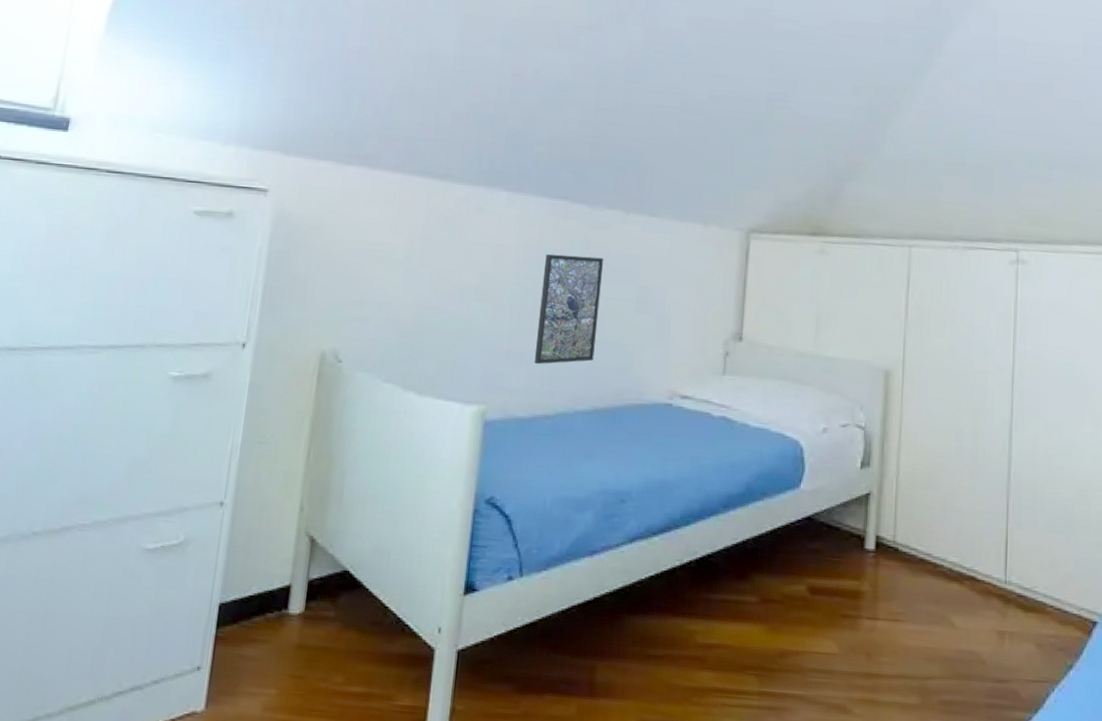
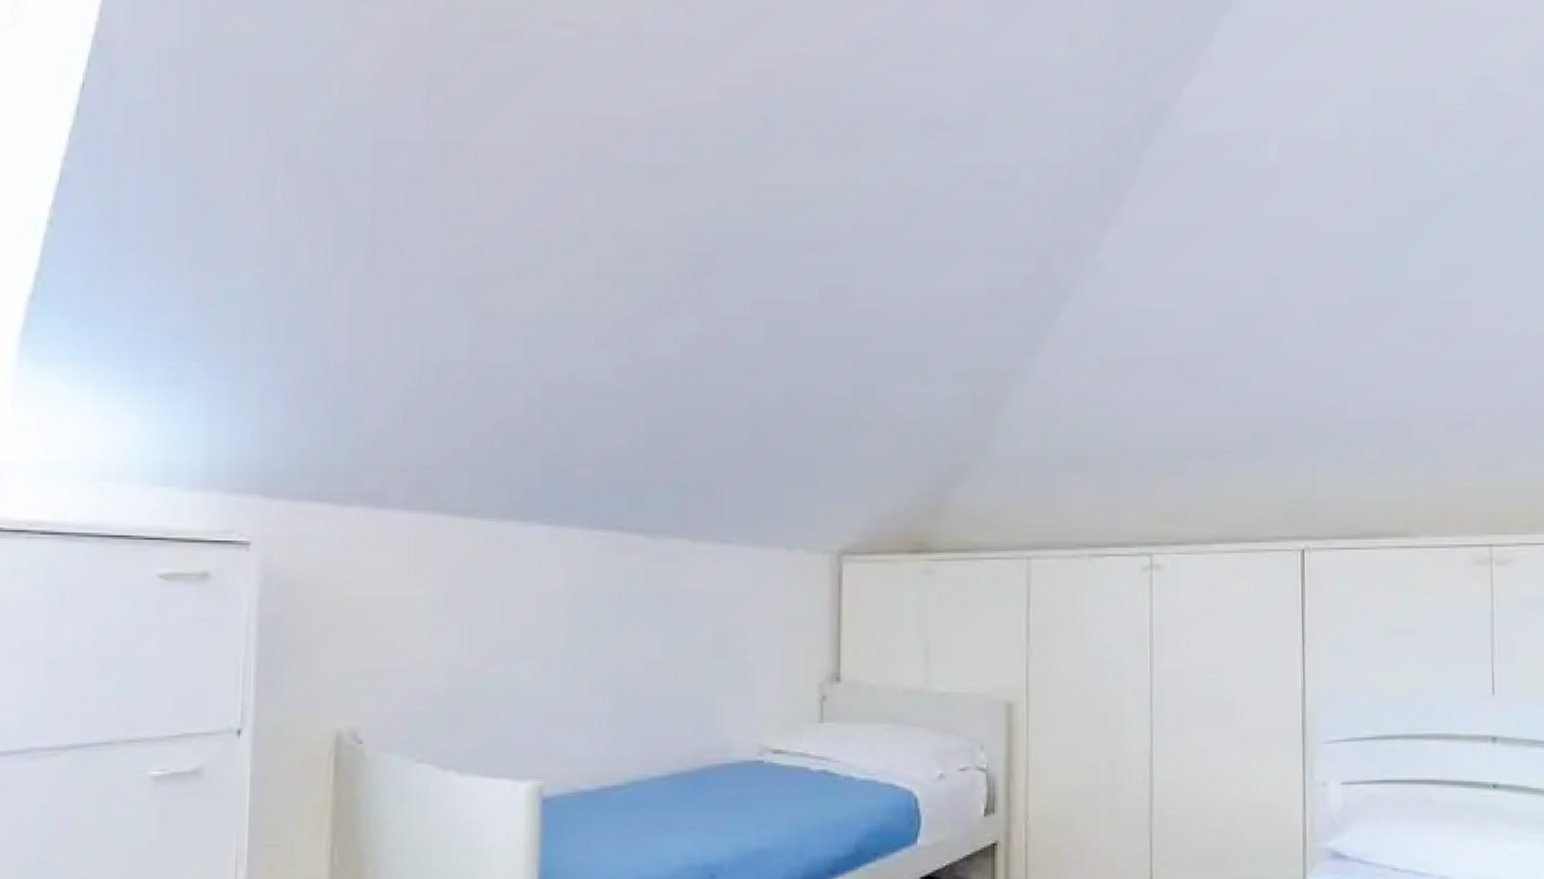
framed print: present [534,253,604,365] -> none [596,596,671,728]

